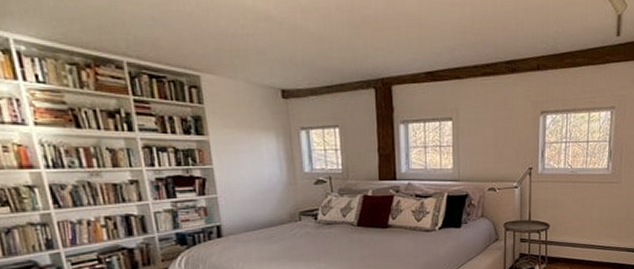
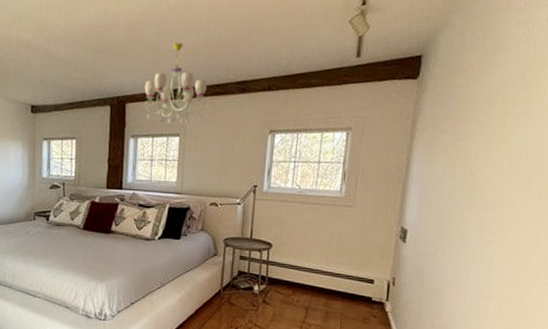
chandelier: none [411,17,477,108] -> present [144,42,207,124]

